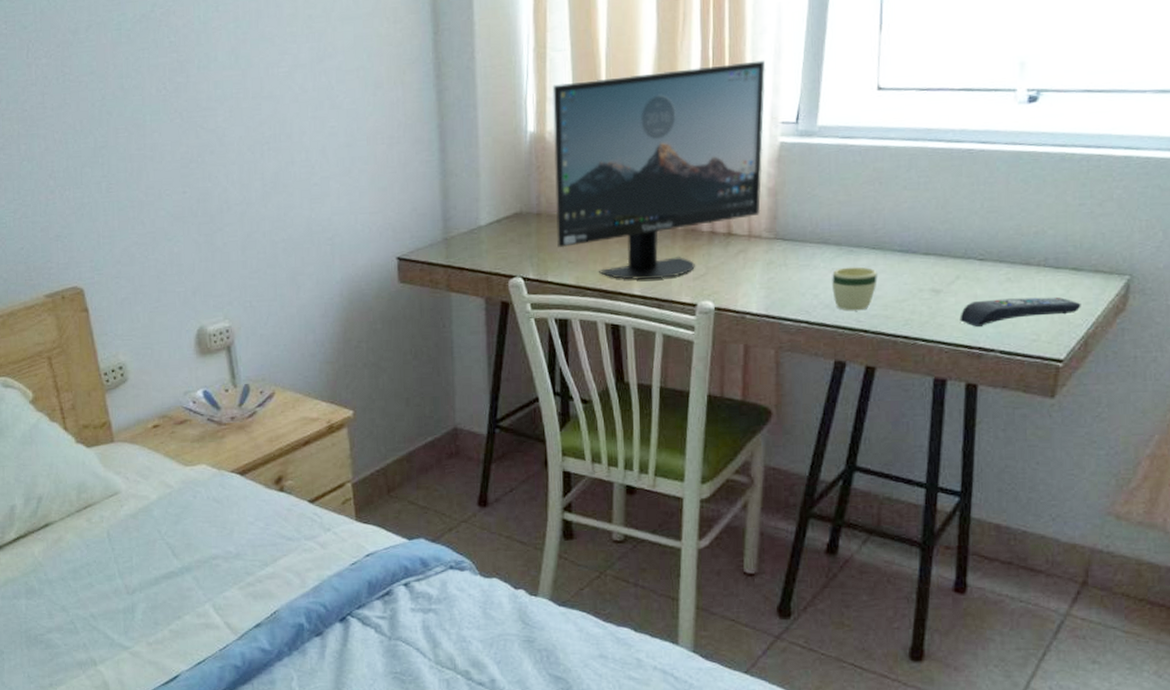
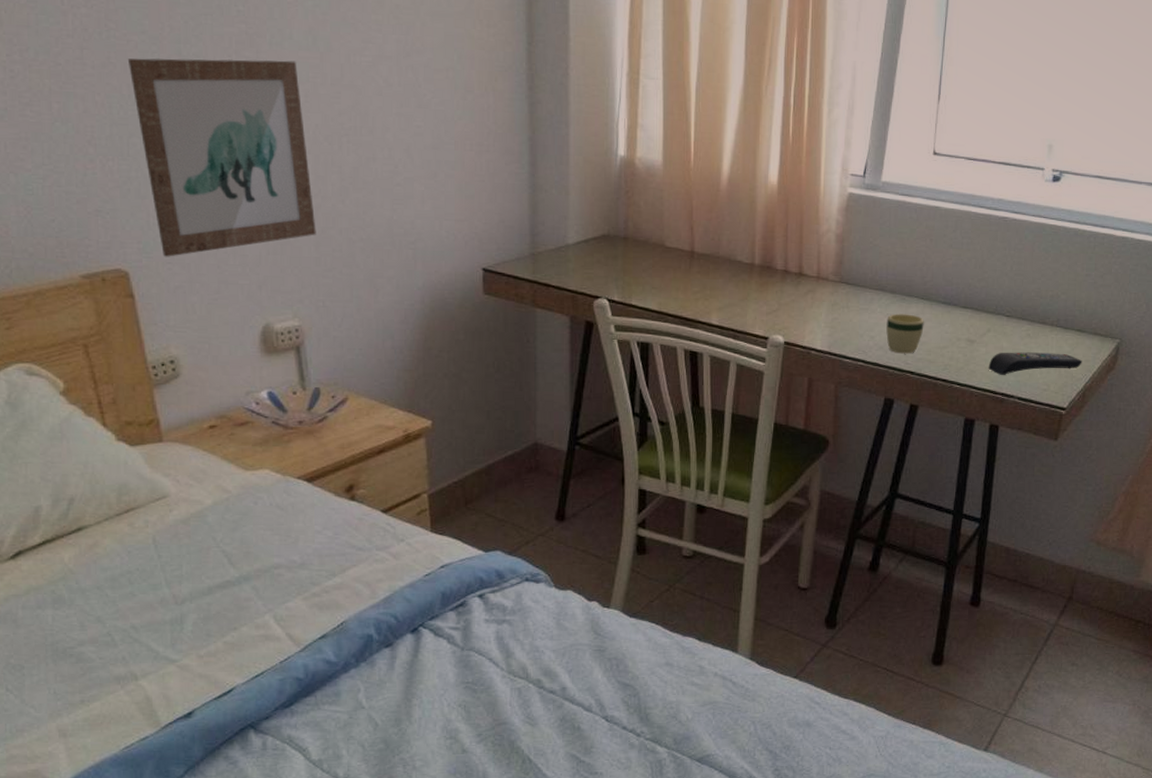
wall art: none [79,80,243,272] -> present [127,58,316,257]
monitor: present [552,60,766,281] -> none [642,111,840,311]

